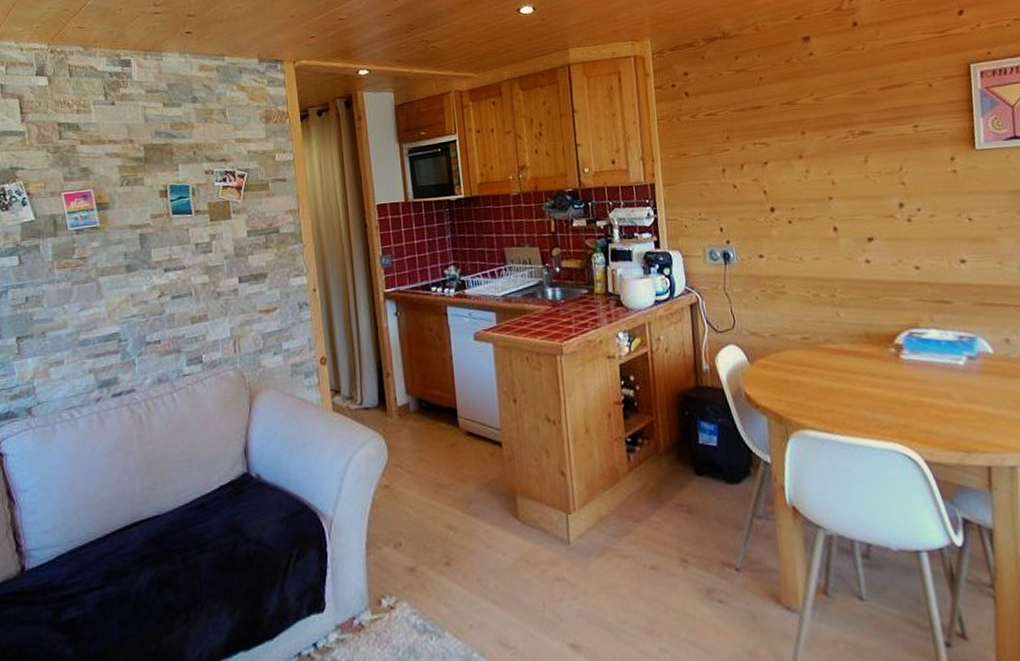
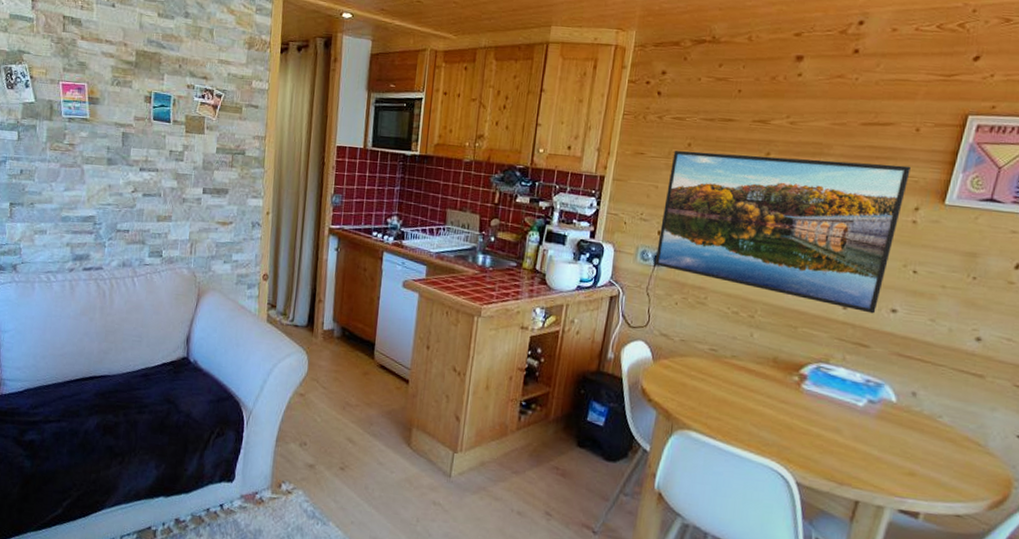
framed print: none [715,120,947,269] -> present [654,150,911,314]

